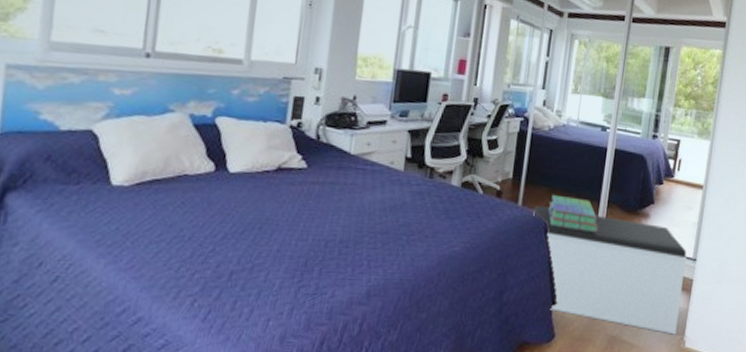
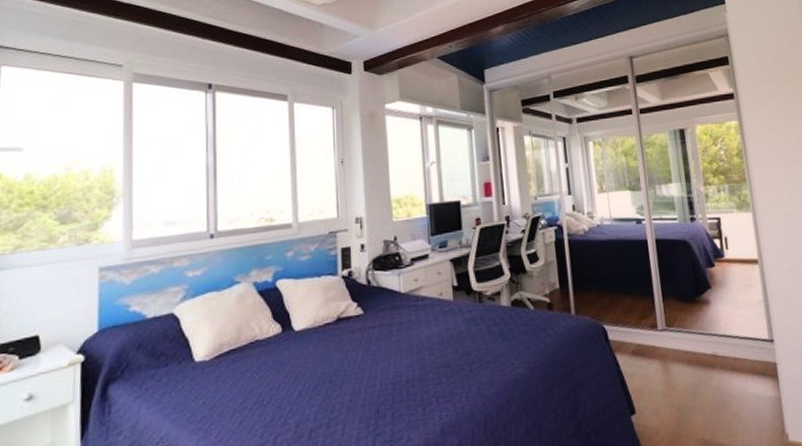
bench: present [533,206,687,335] -> none [588,310,775,429]
stack of books: present [548,194,598,233] -> none [601,296,659,331]

